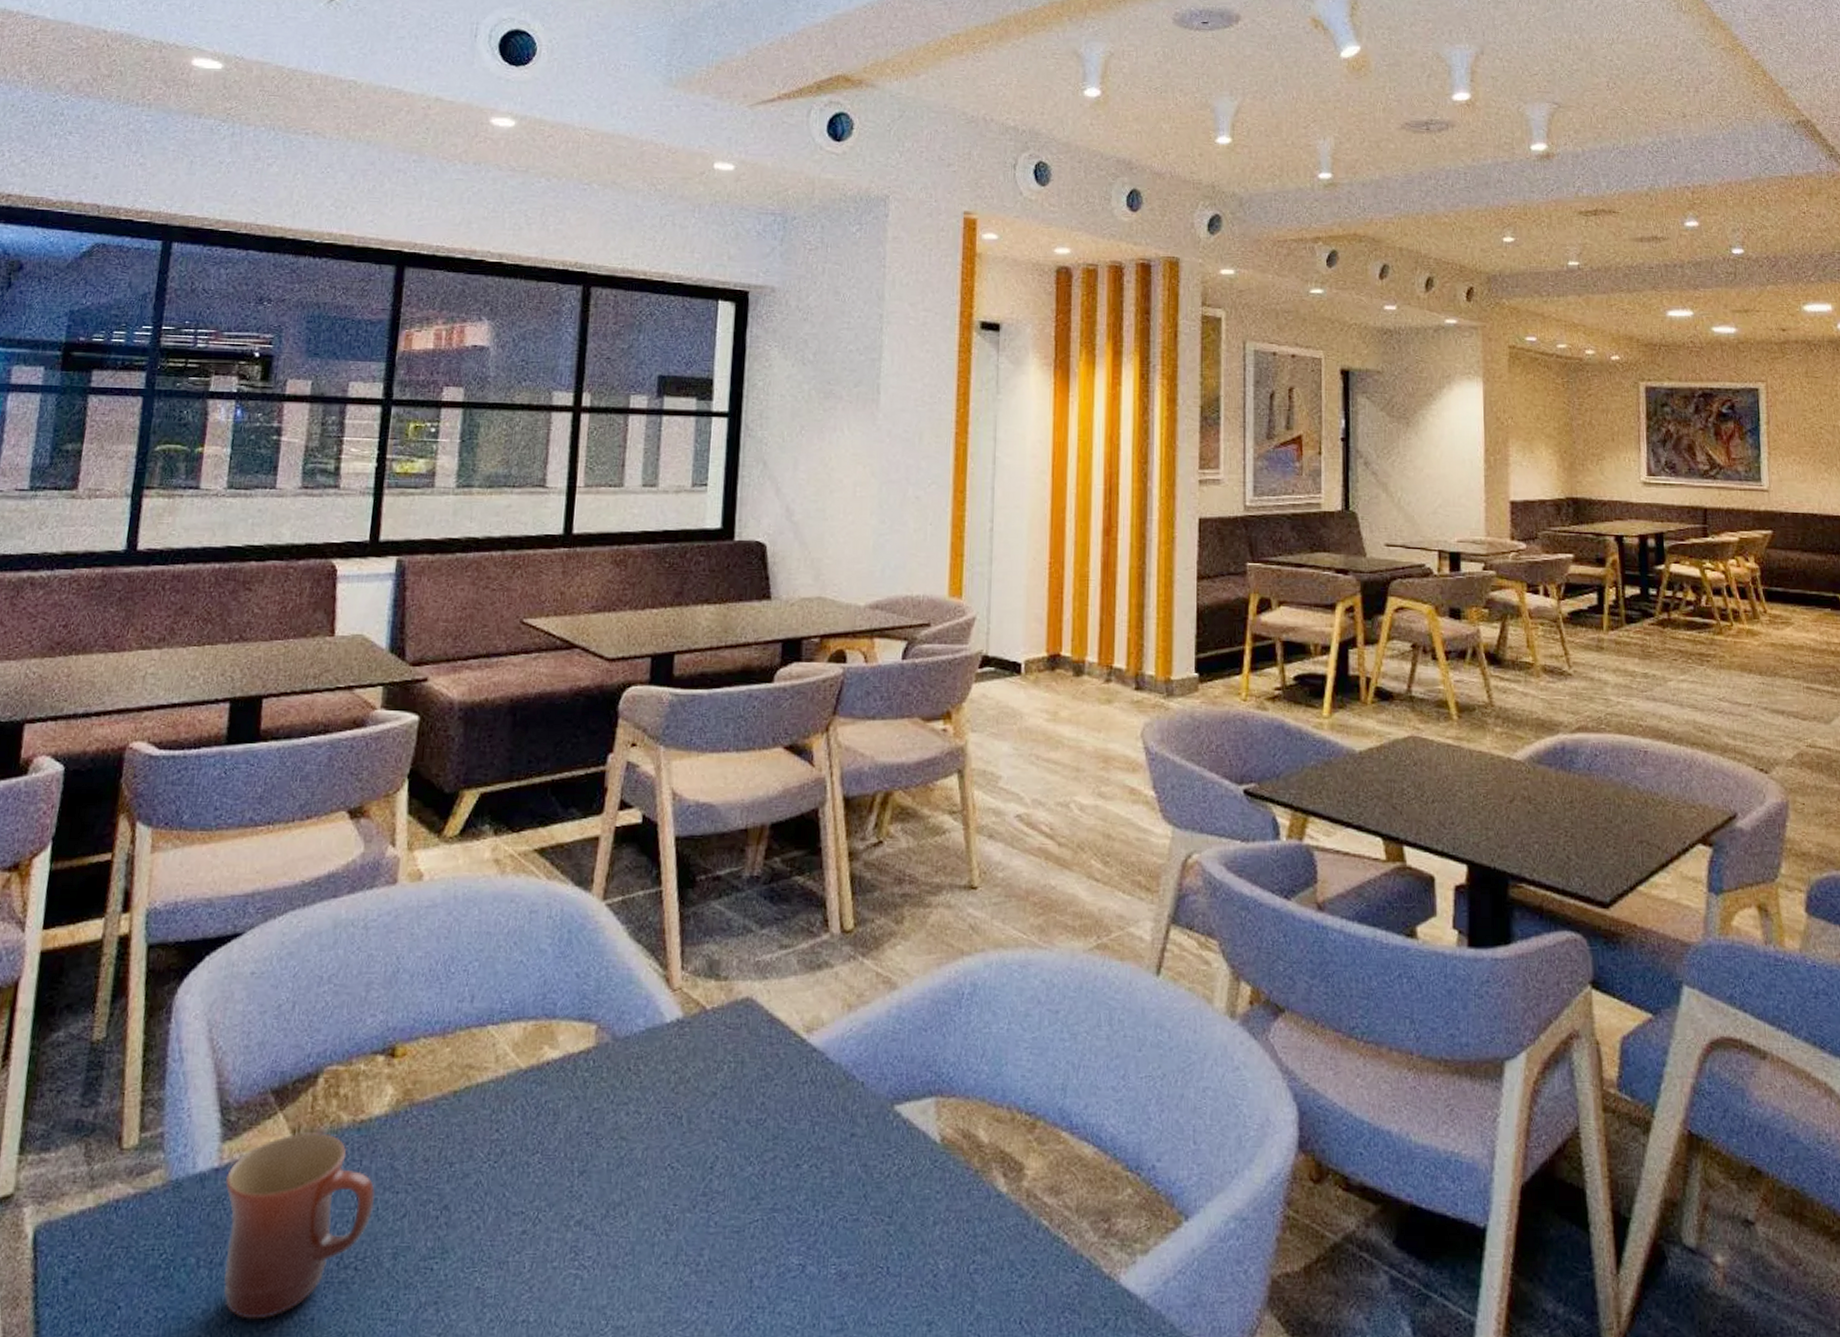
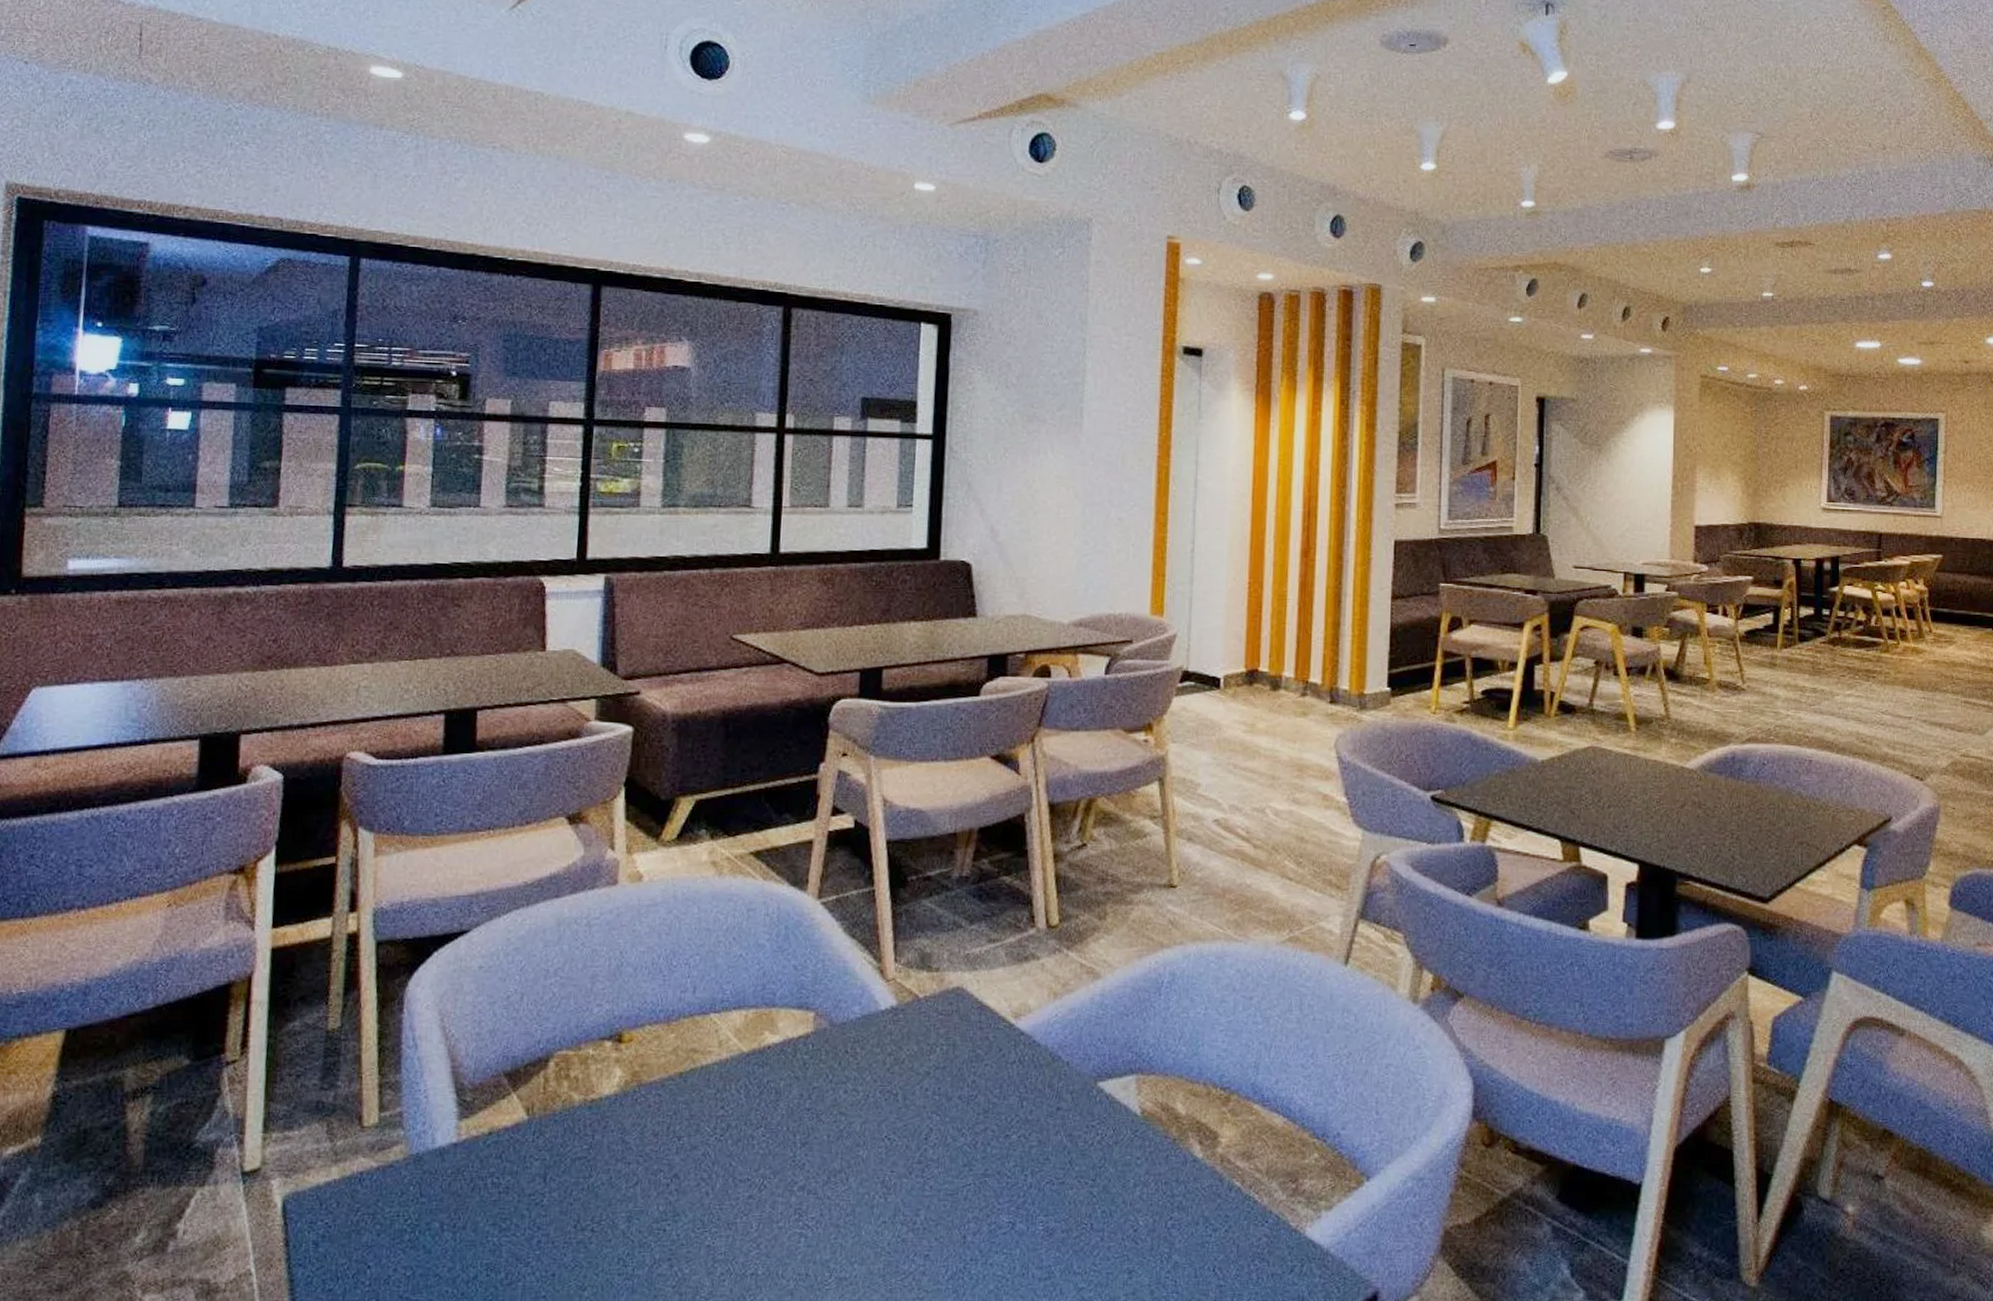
mug: present [224,1132,376,1320] -> none [464,1111,609,1276]

